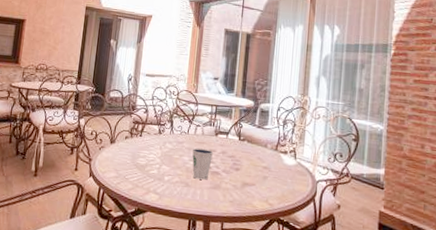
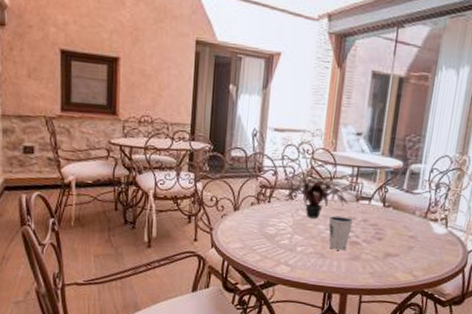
plant: none [140,114,222,151] -> present [268,176,363,219]

